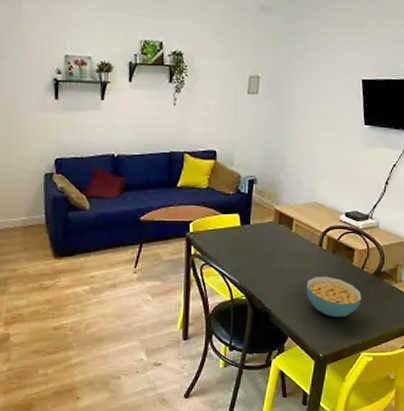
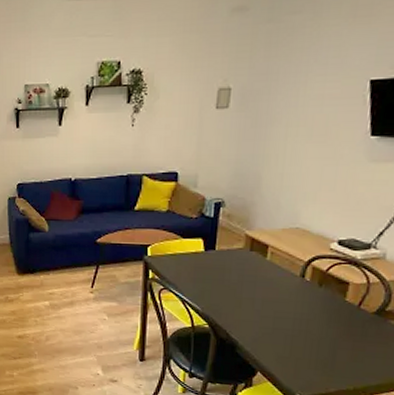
cereal bowl: present [306,277,362,317] -> none [282,310,357,358]

